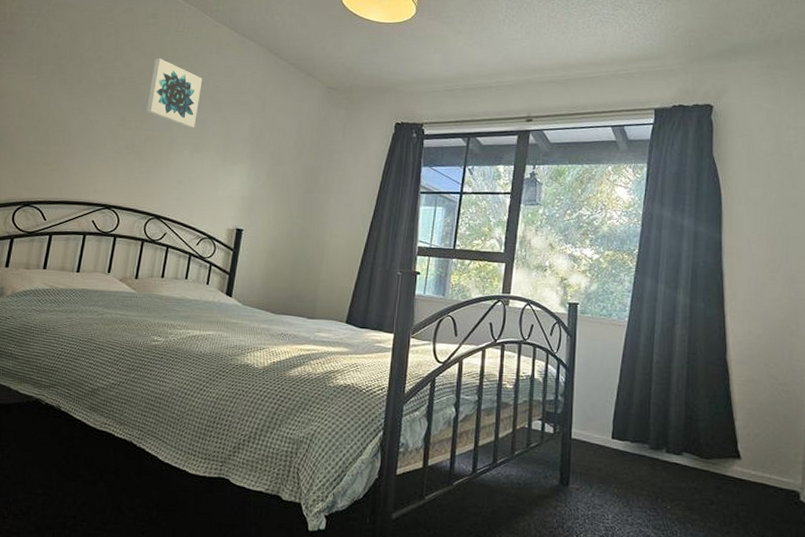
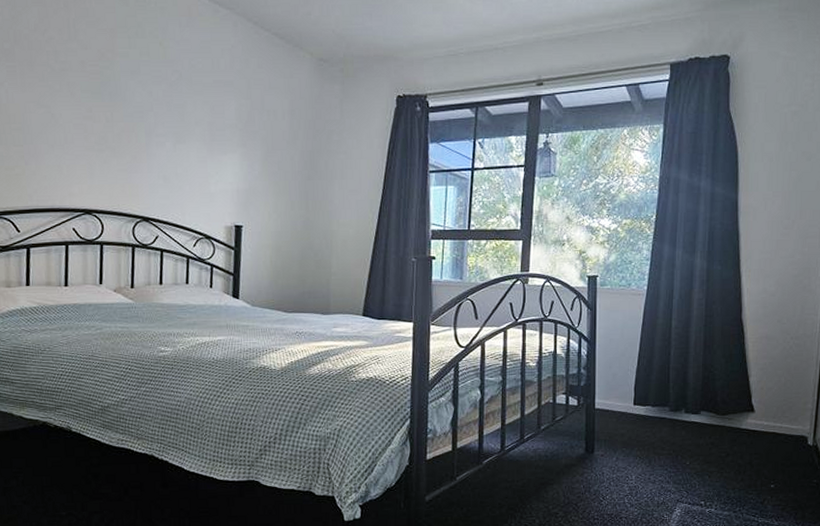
wall art: present [147,58,203,129] -> none [115,35,176,117]

